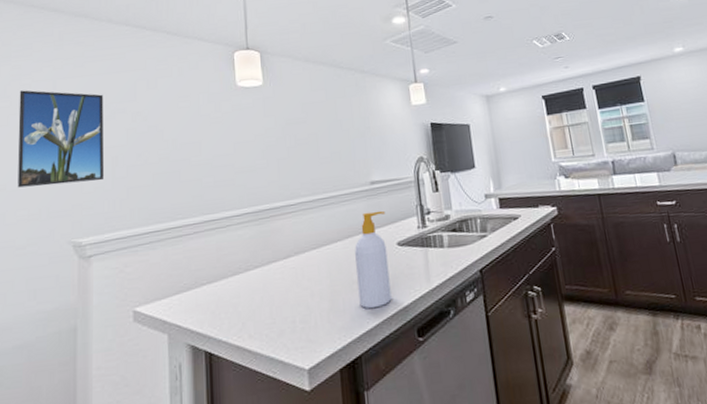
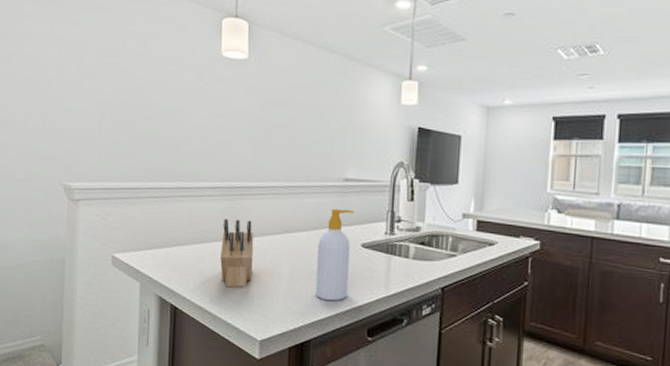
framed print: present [17,90,105,188] -> none [18,31,95,132]
knife block: none [255,241,292,318] -> present [220,218,254,288]

